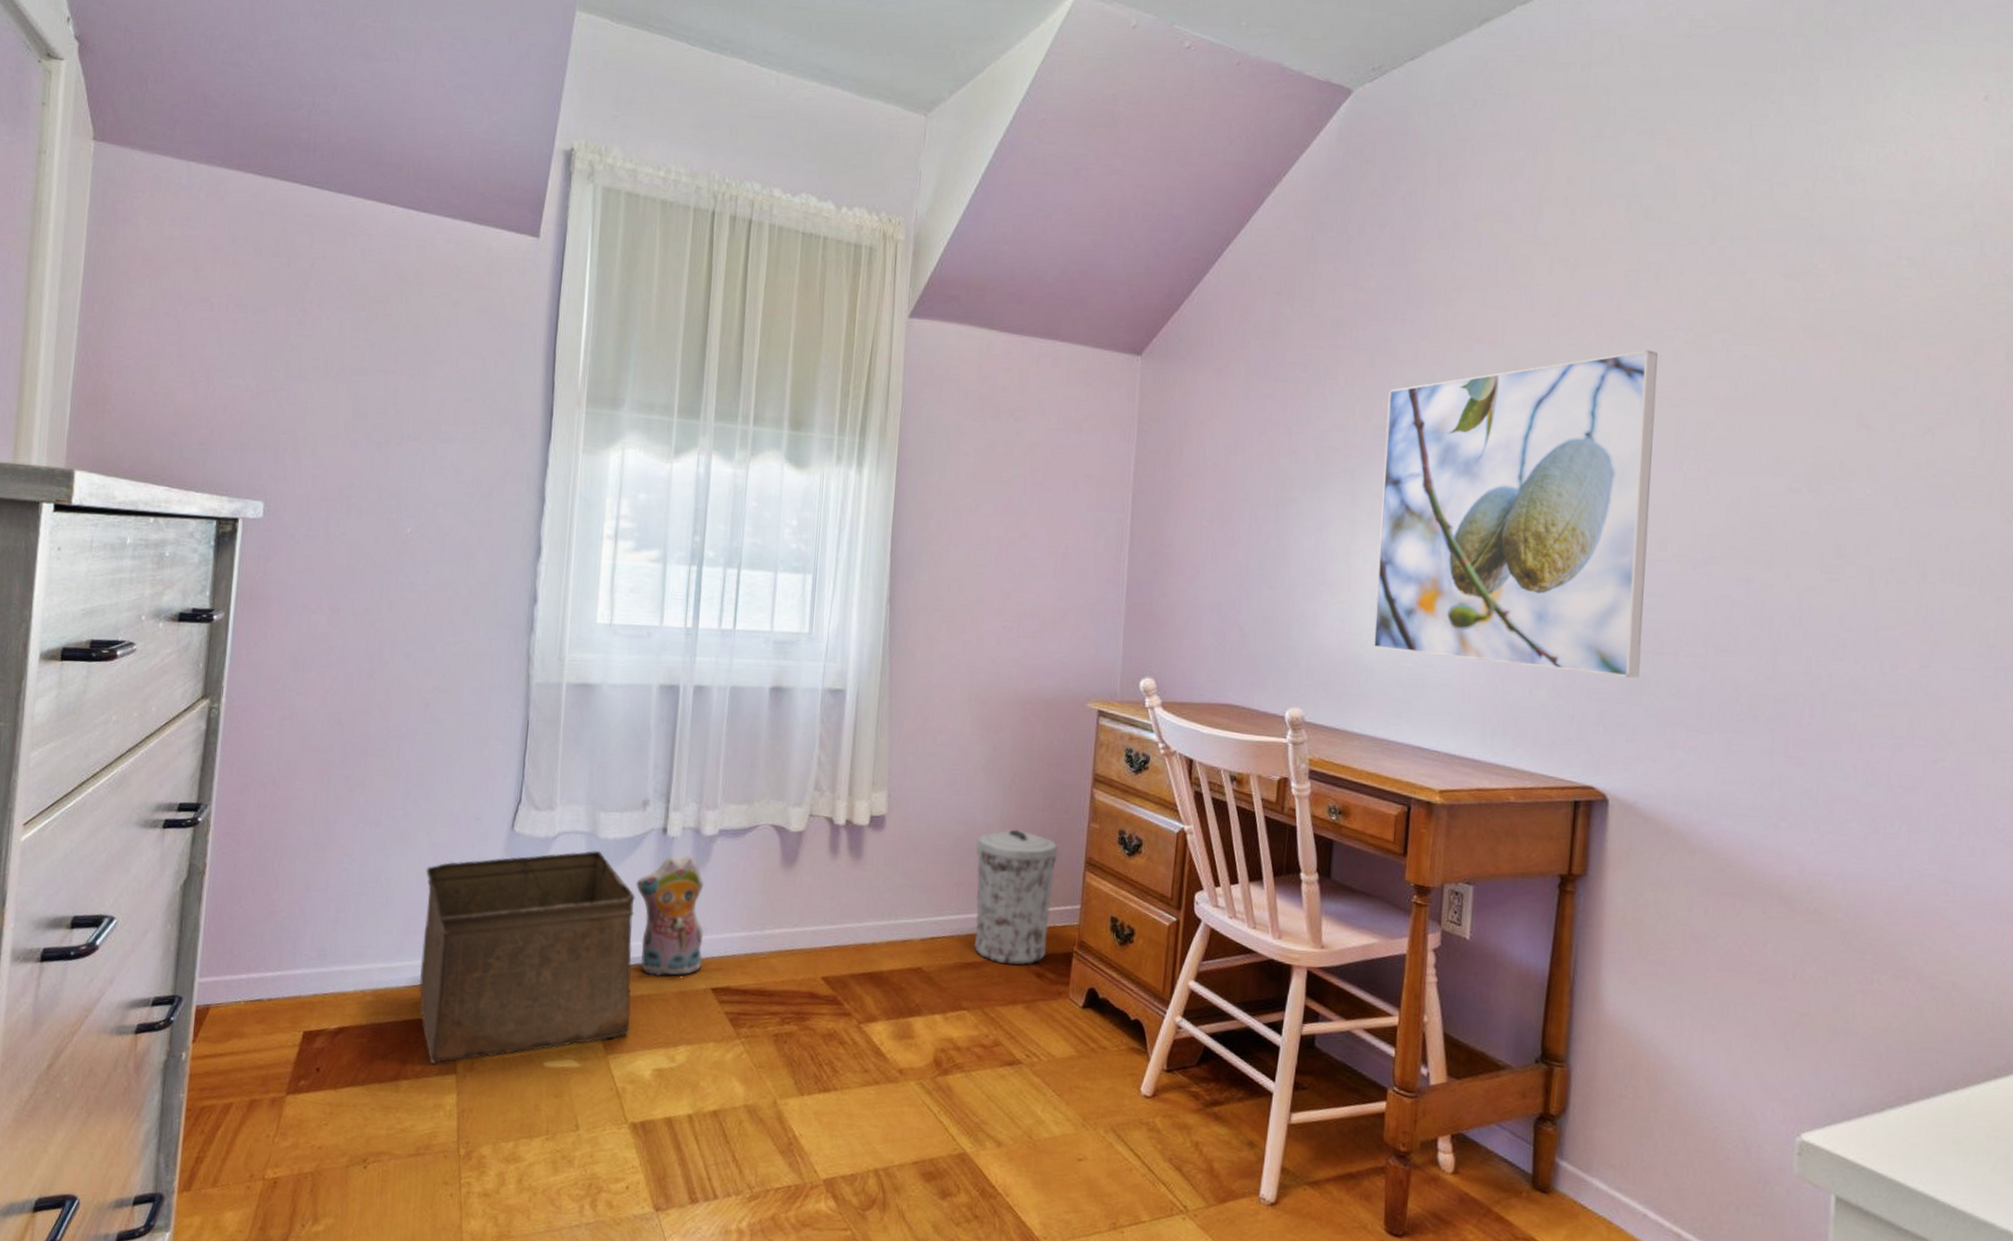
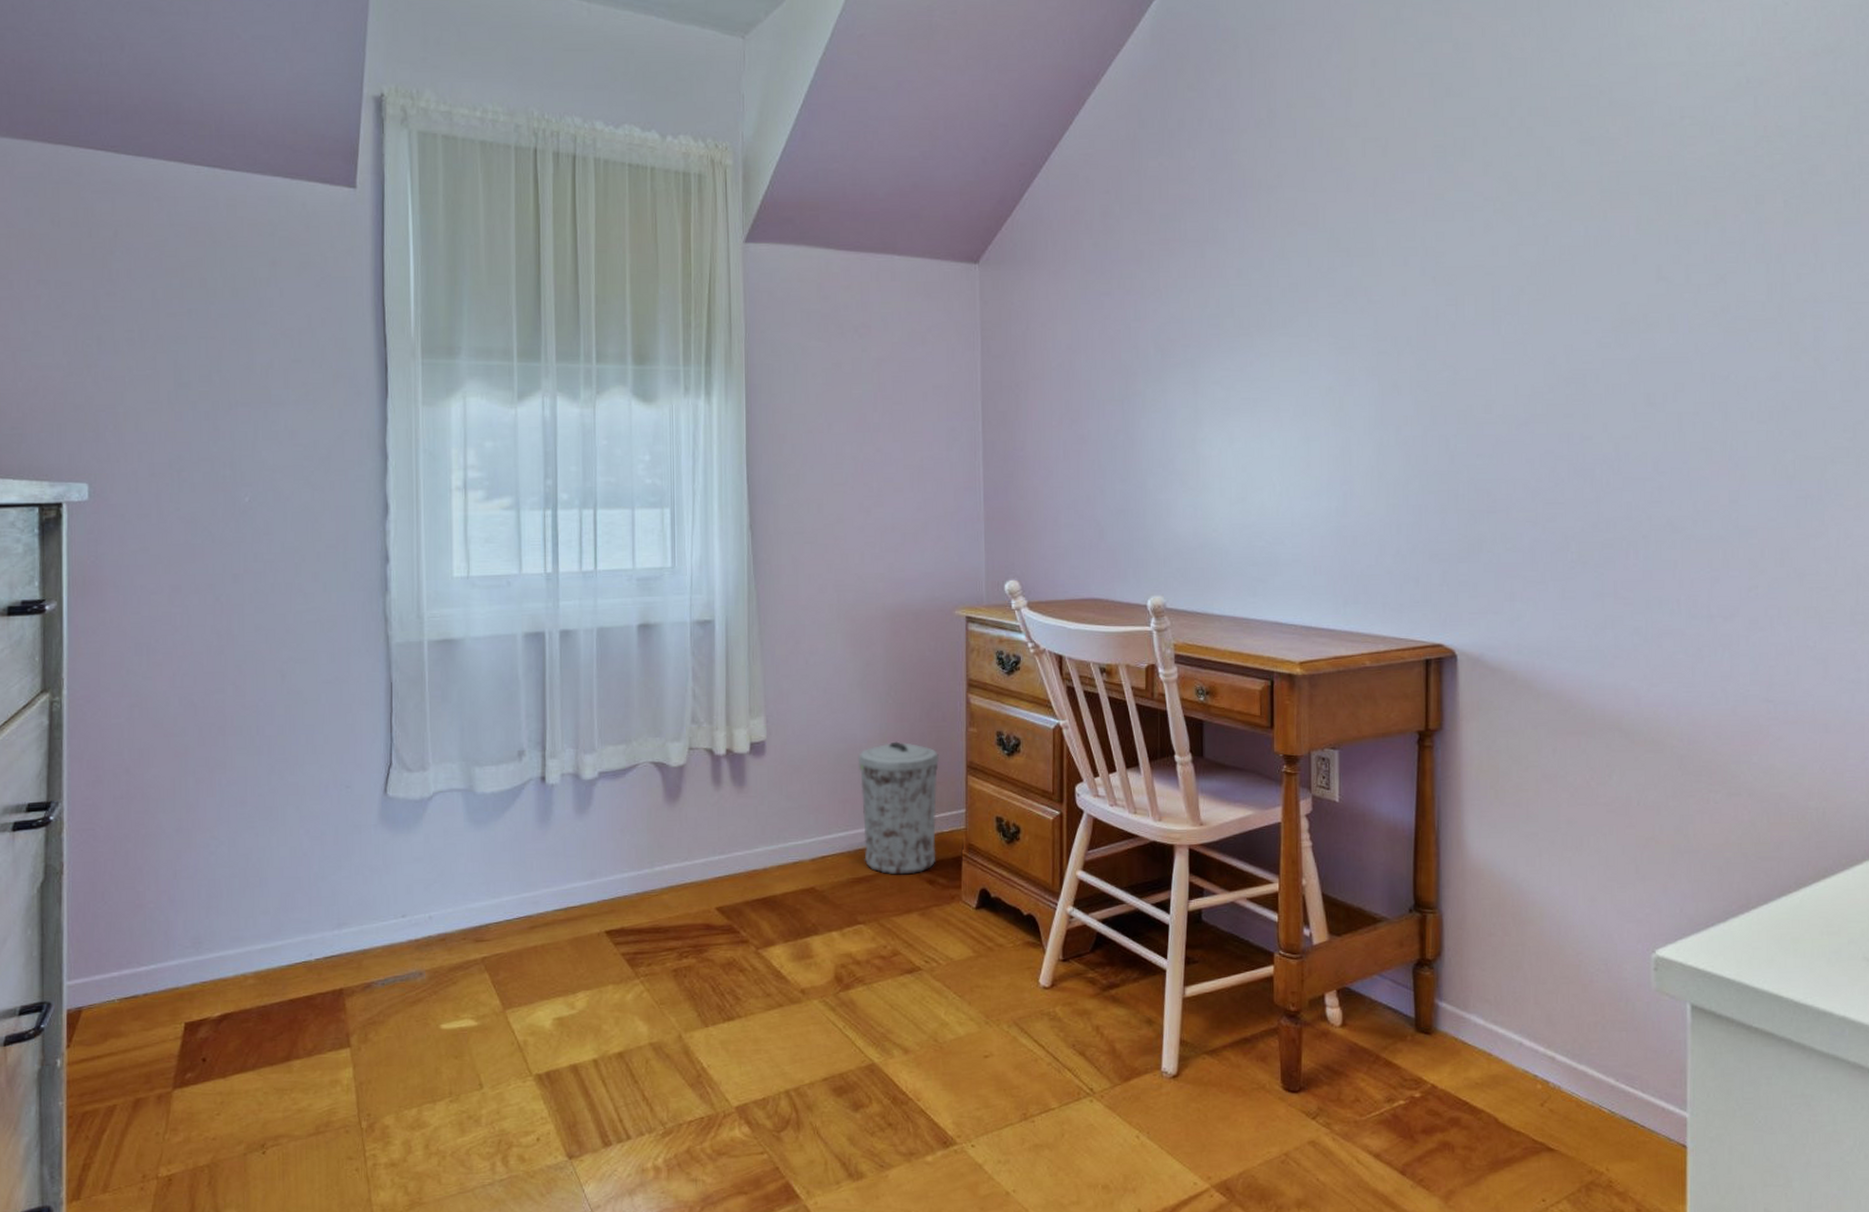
storage bin: present [419,850,636,1063] -> none [299,806,526,1039]
plush toy: present [636,855,704,976] -> none [519,801,594,925]
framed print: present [1372,349,1658,678] -> none [1220,221,1476,537]

